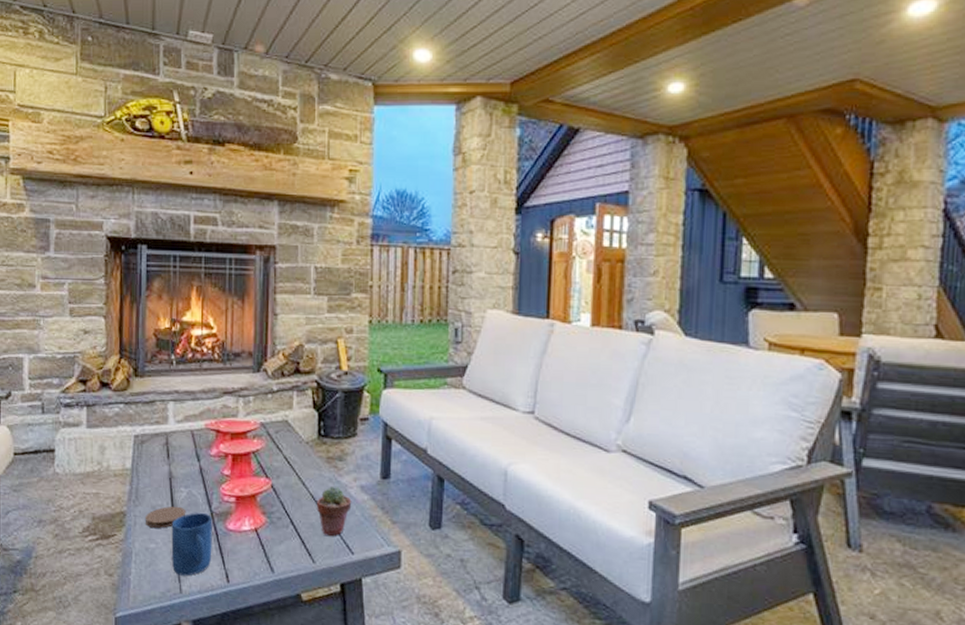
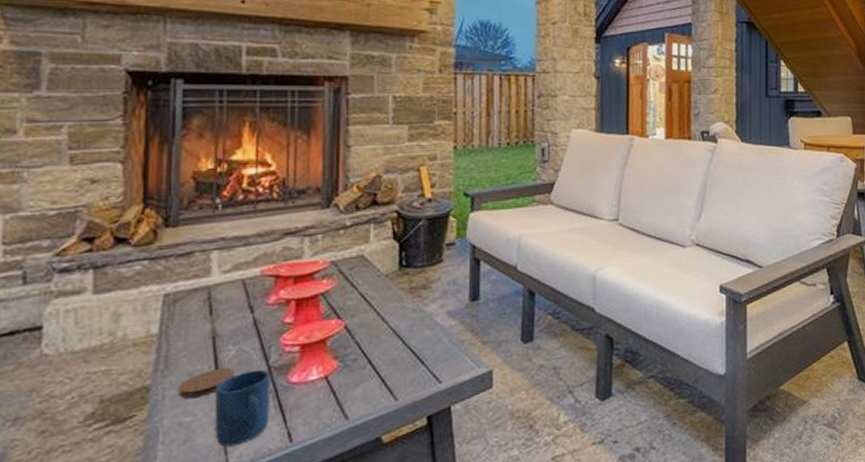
potted succulent: present [316,487,352,537] -> none [398,317,438,370]

